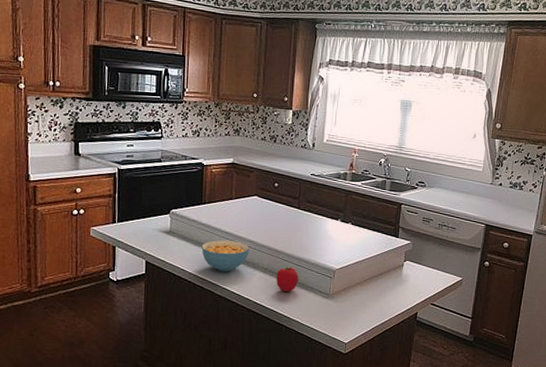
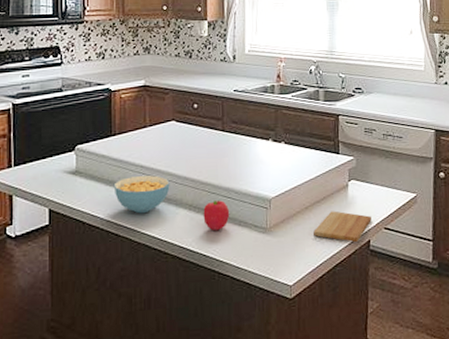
cutting board: none [369,285,421,313] -> present [313,211,371,242]

